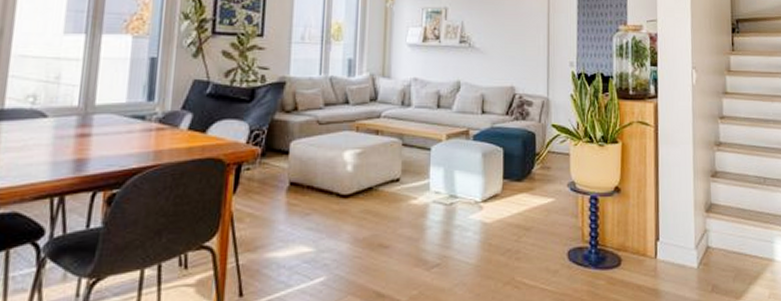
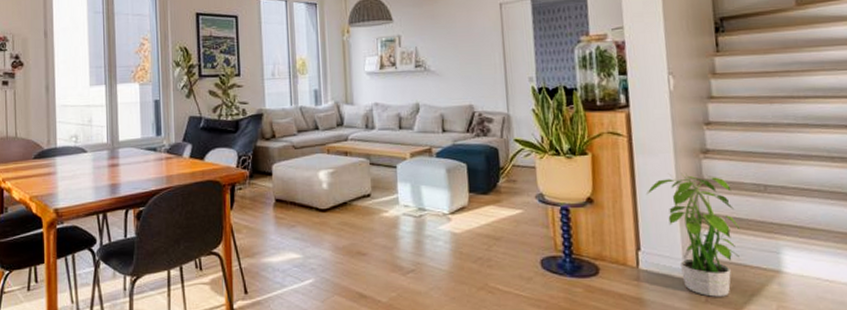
potted plant: none [667,164,744,286] -> present [645,172,741,297]

